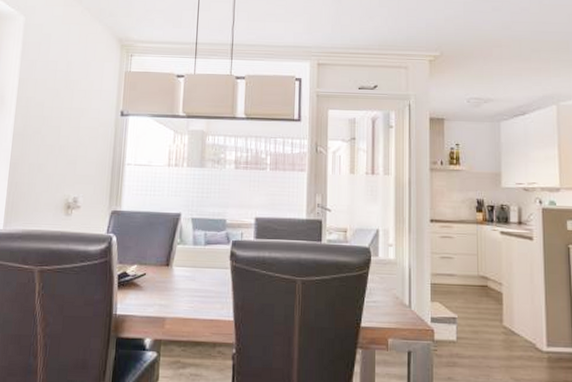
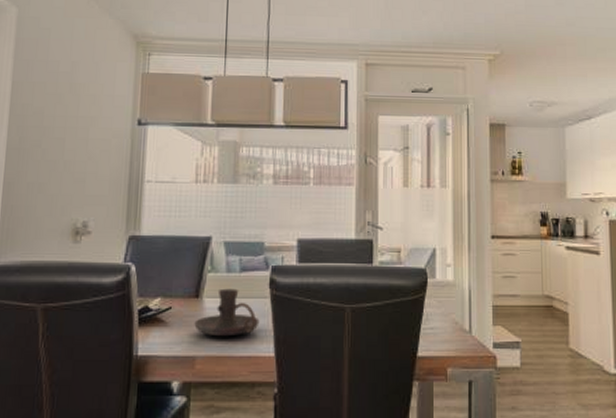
candle holder: none [165,259,221,302] -> present [194,288,260,337]

